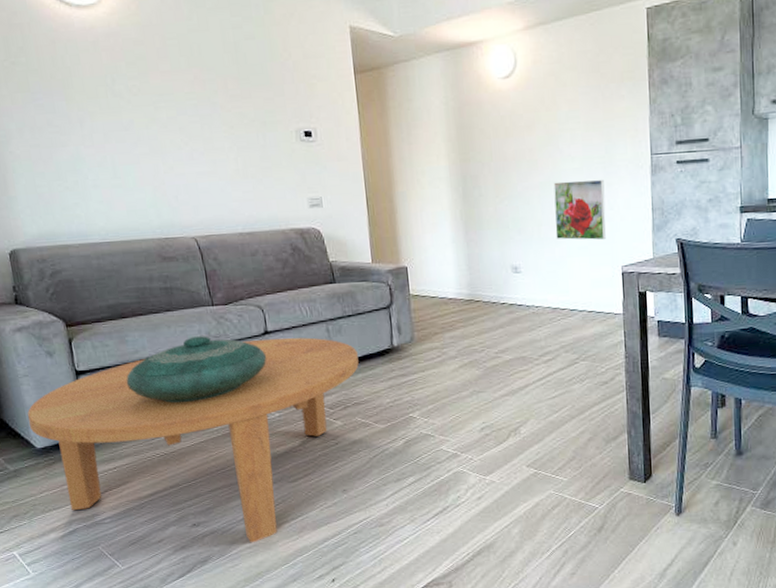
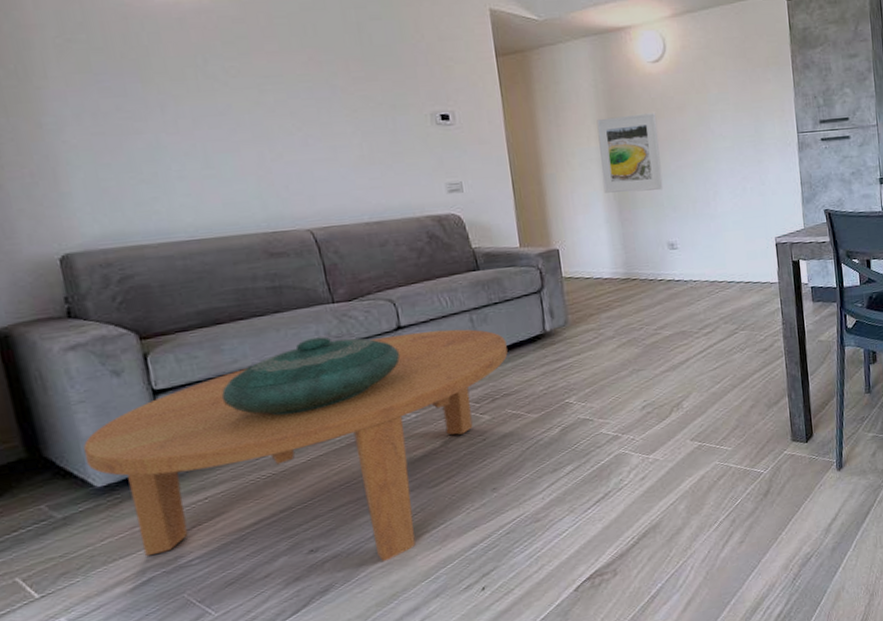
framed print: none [446,130,509,213] -> present [596,111,664,193]
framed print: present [553,179,606,241] -> none [706,157,759,215]

